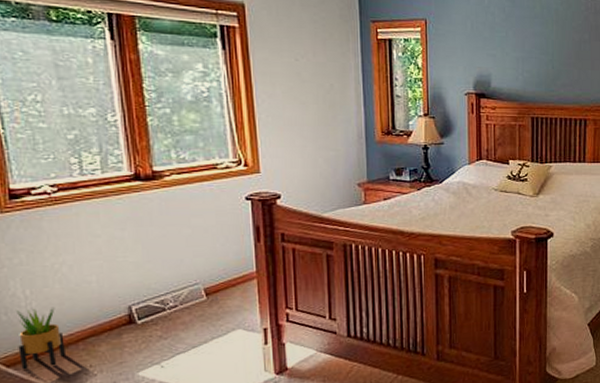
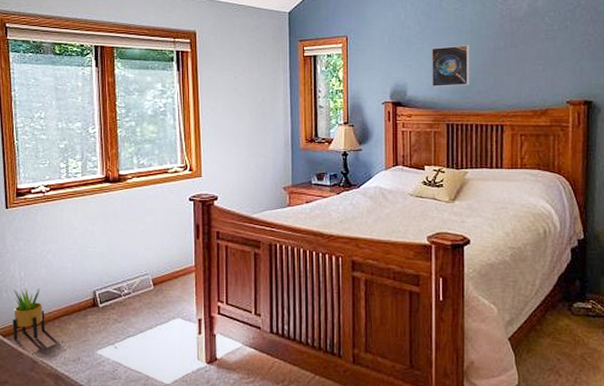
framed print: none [516,35,555,79] -> present [431,45,470,88]

